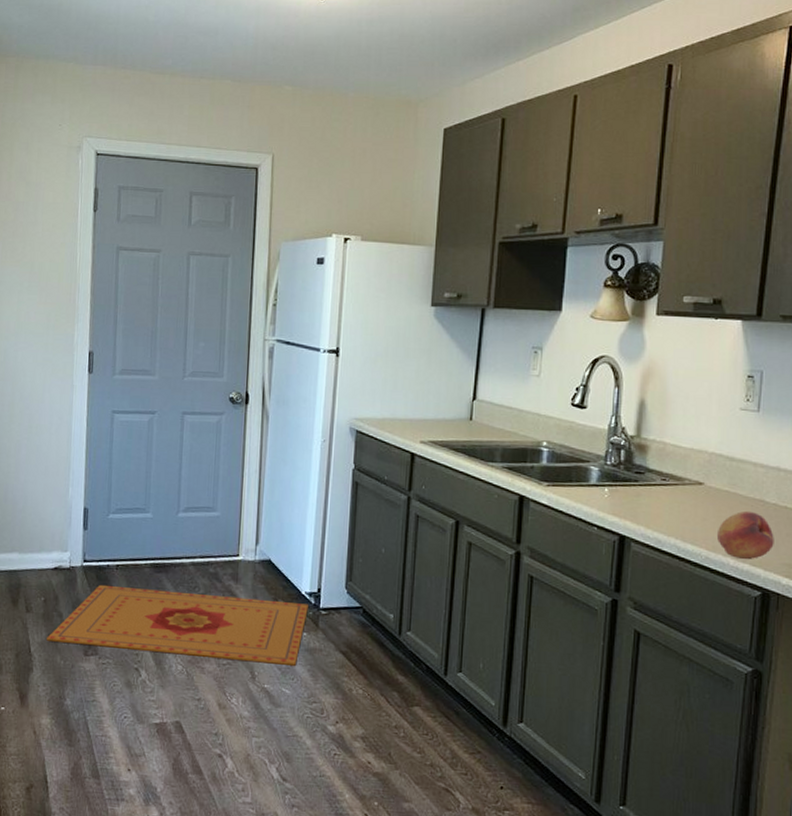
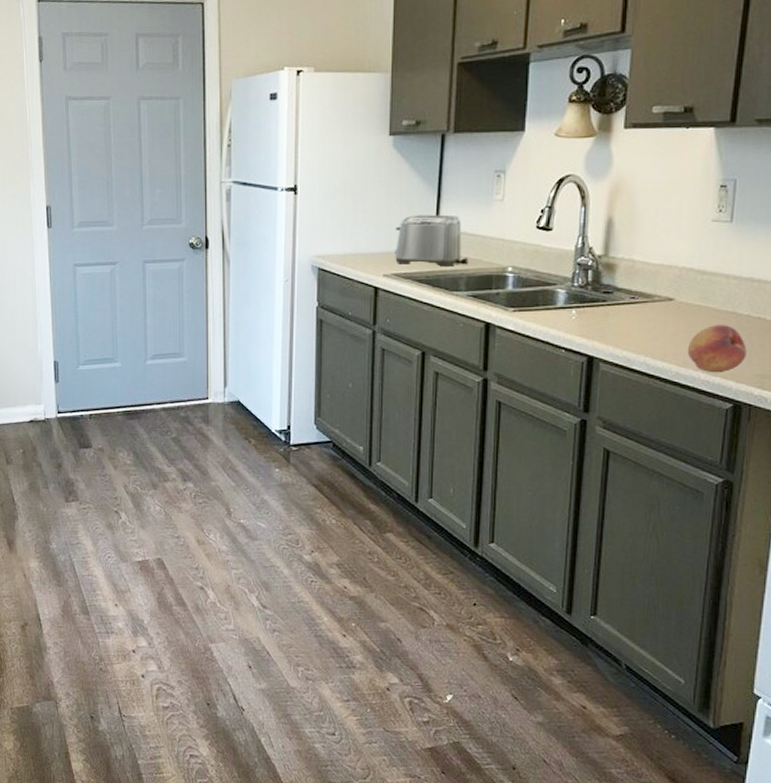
doormat: present [47,584,308,666] -> none [28,434,279,501]
toaster: none [432,384,506,437] -> present [395,214,470,267]

